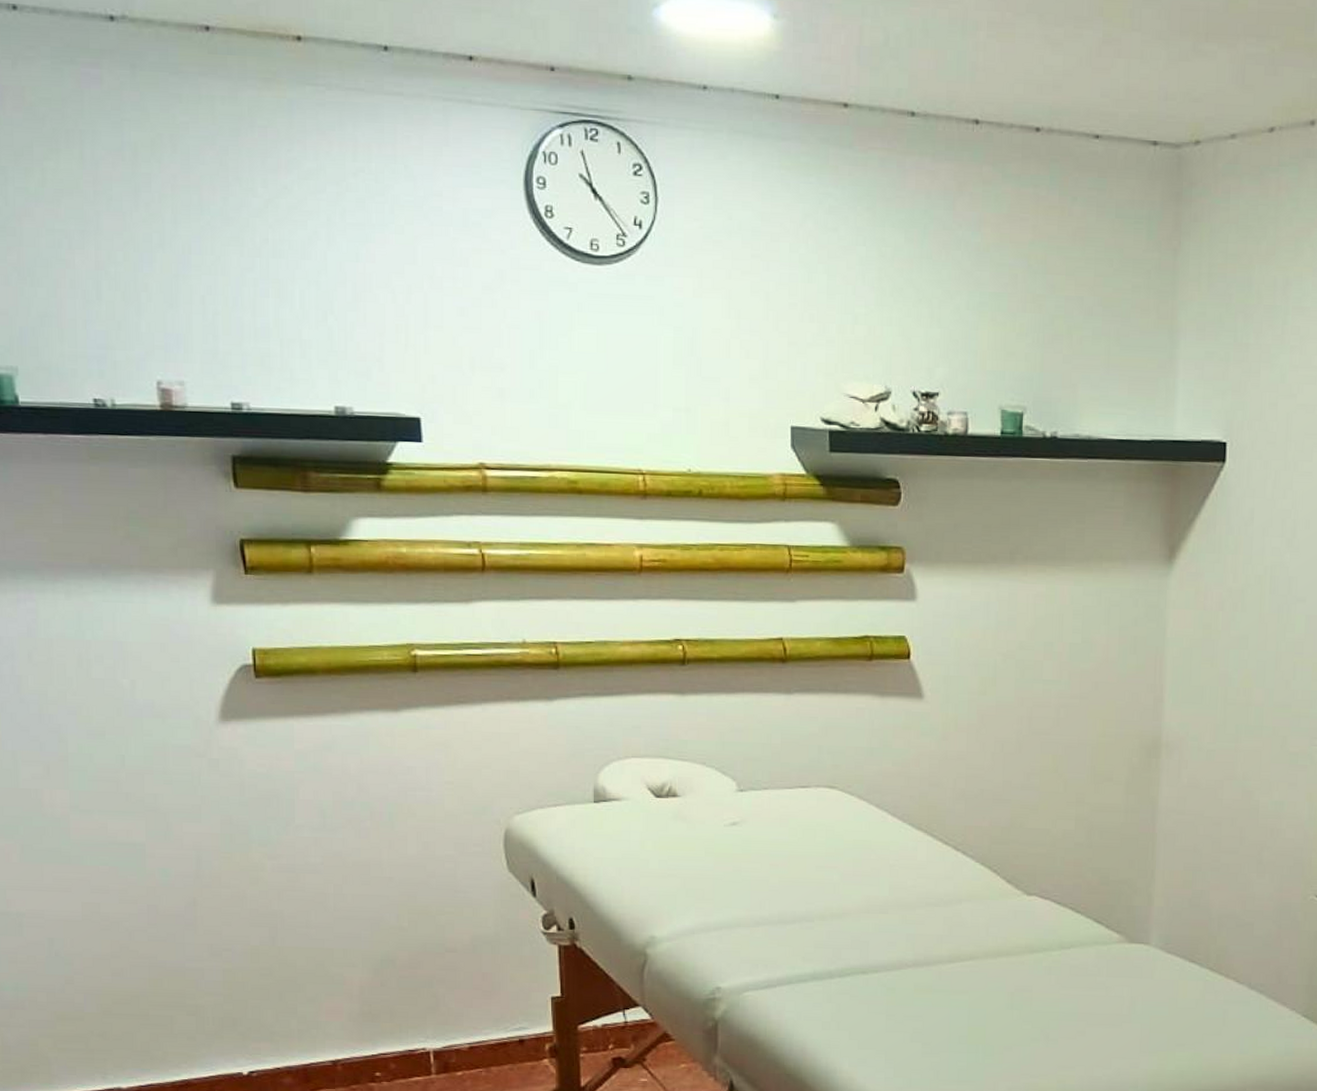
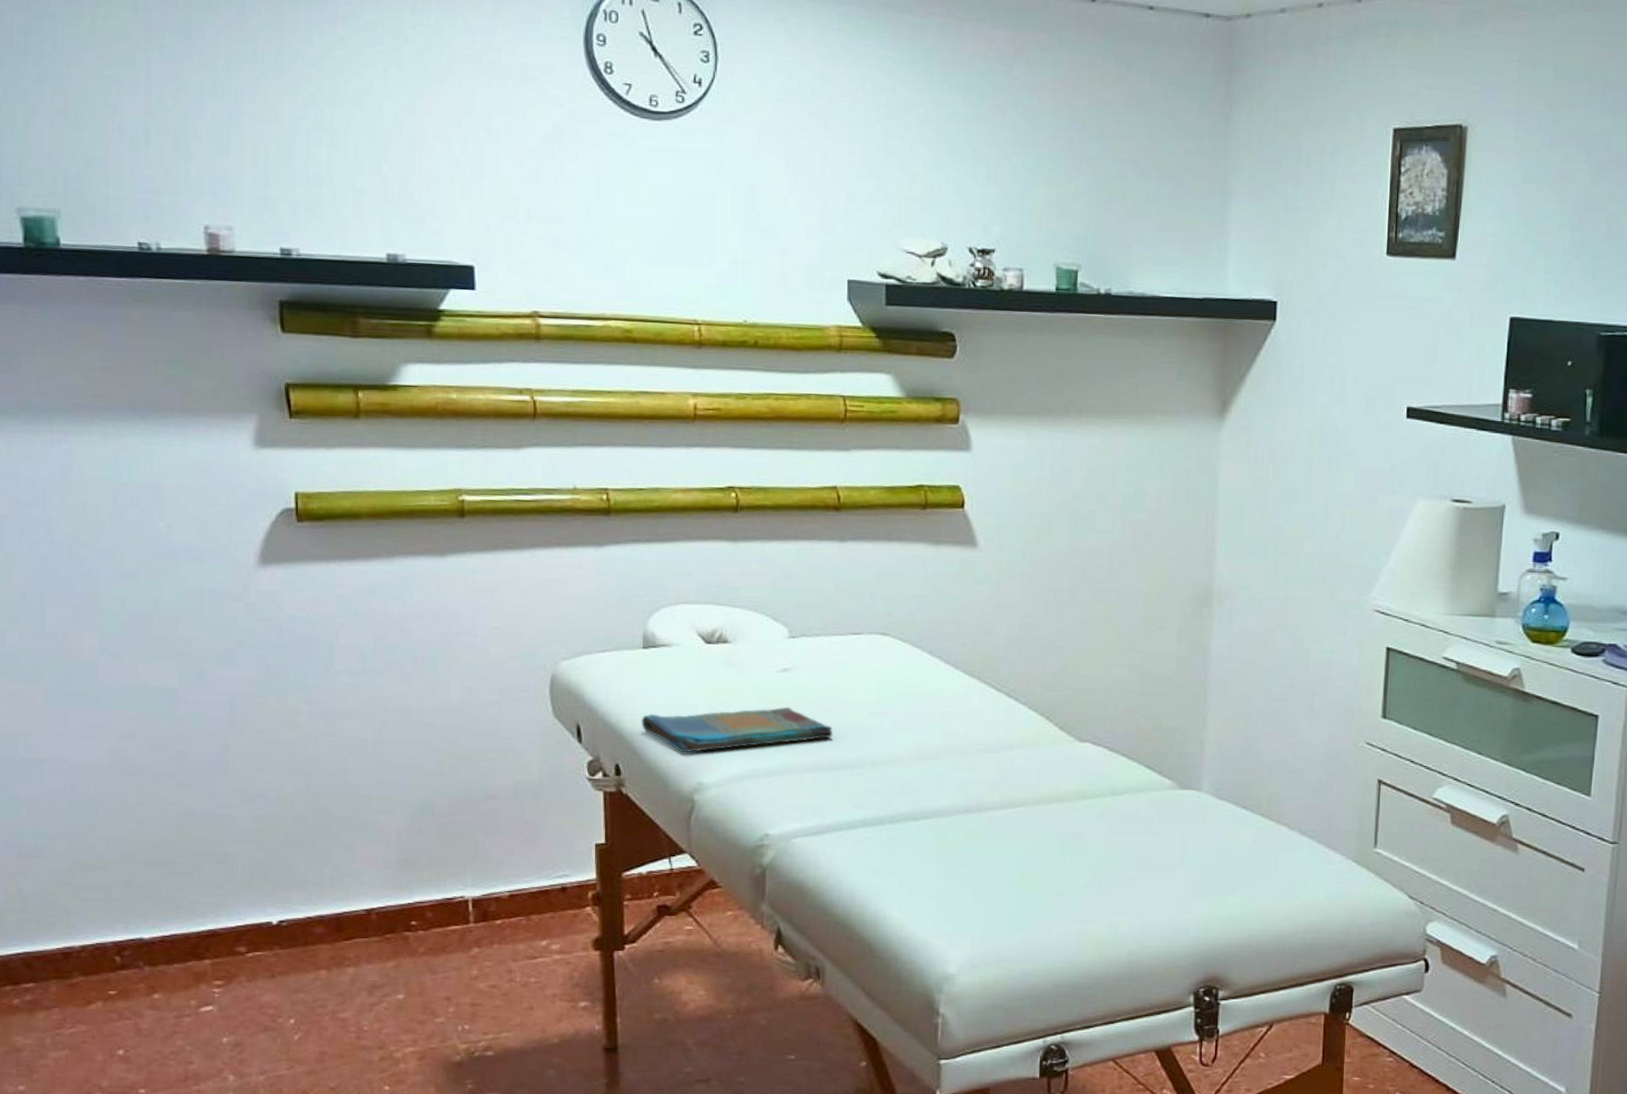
dish towel: none [593,860,782,907] -> present [641,706,833,753]

